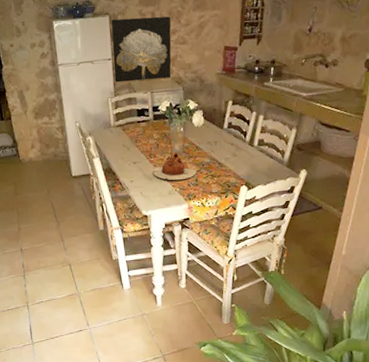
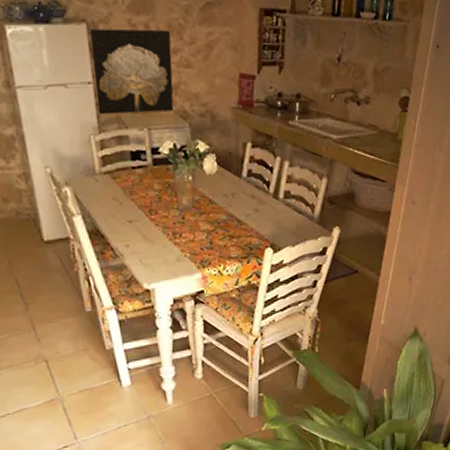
teapot: present [152,152,197,181] -> none [154,207,212,244]

